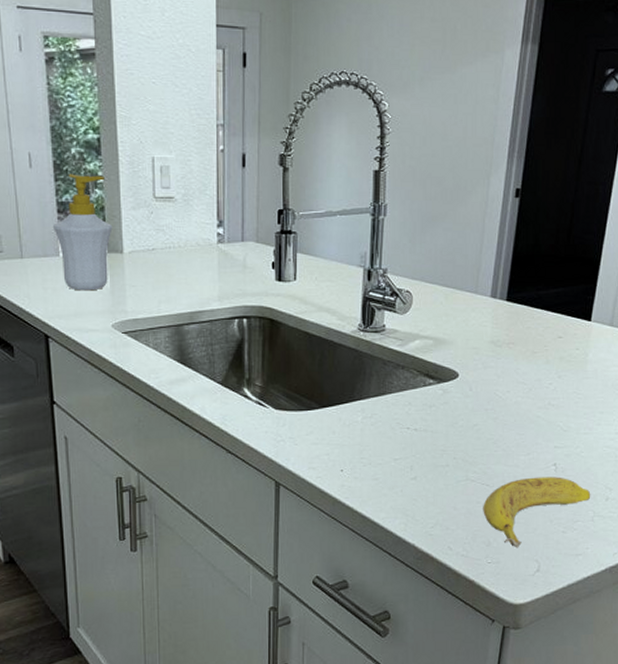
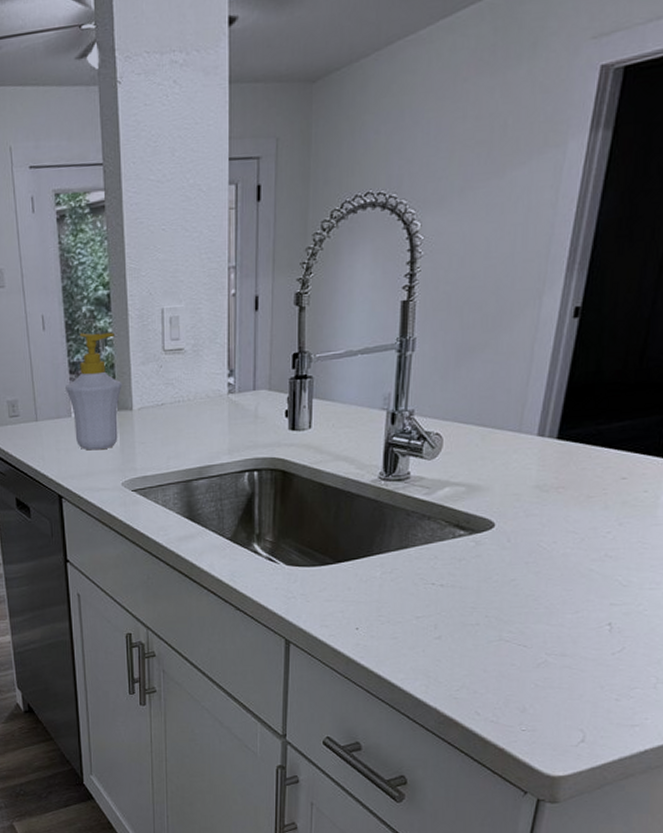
banana: present [483,477,591,548] -> none [518,638,655,716]

